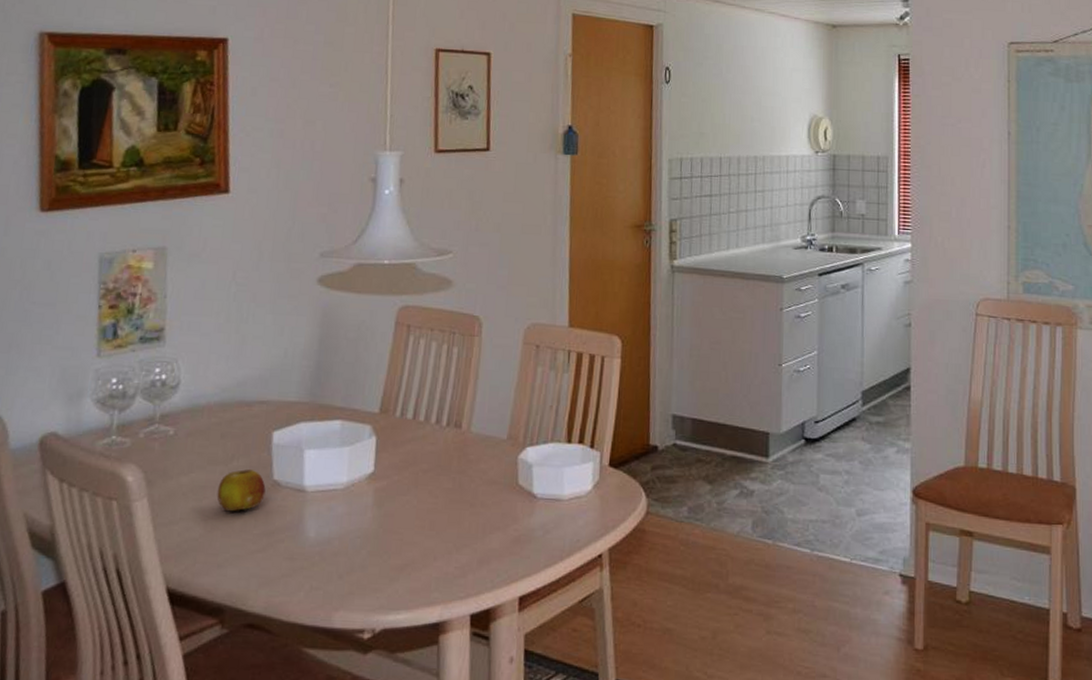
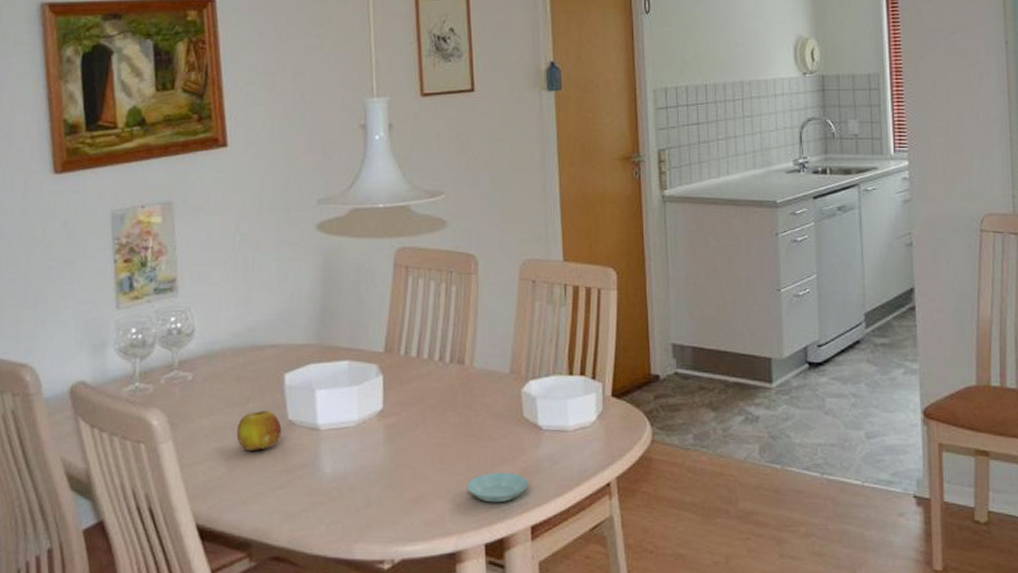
saucer: none [455,540,520,573] -> present [467,472,529,503]

